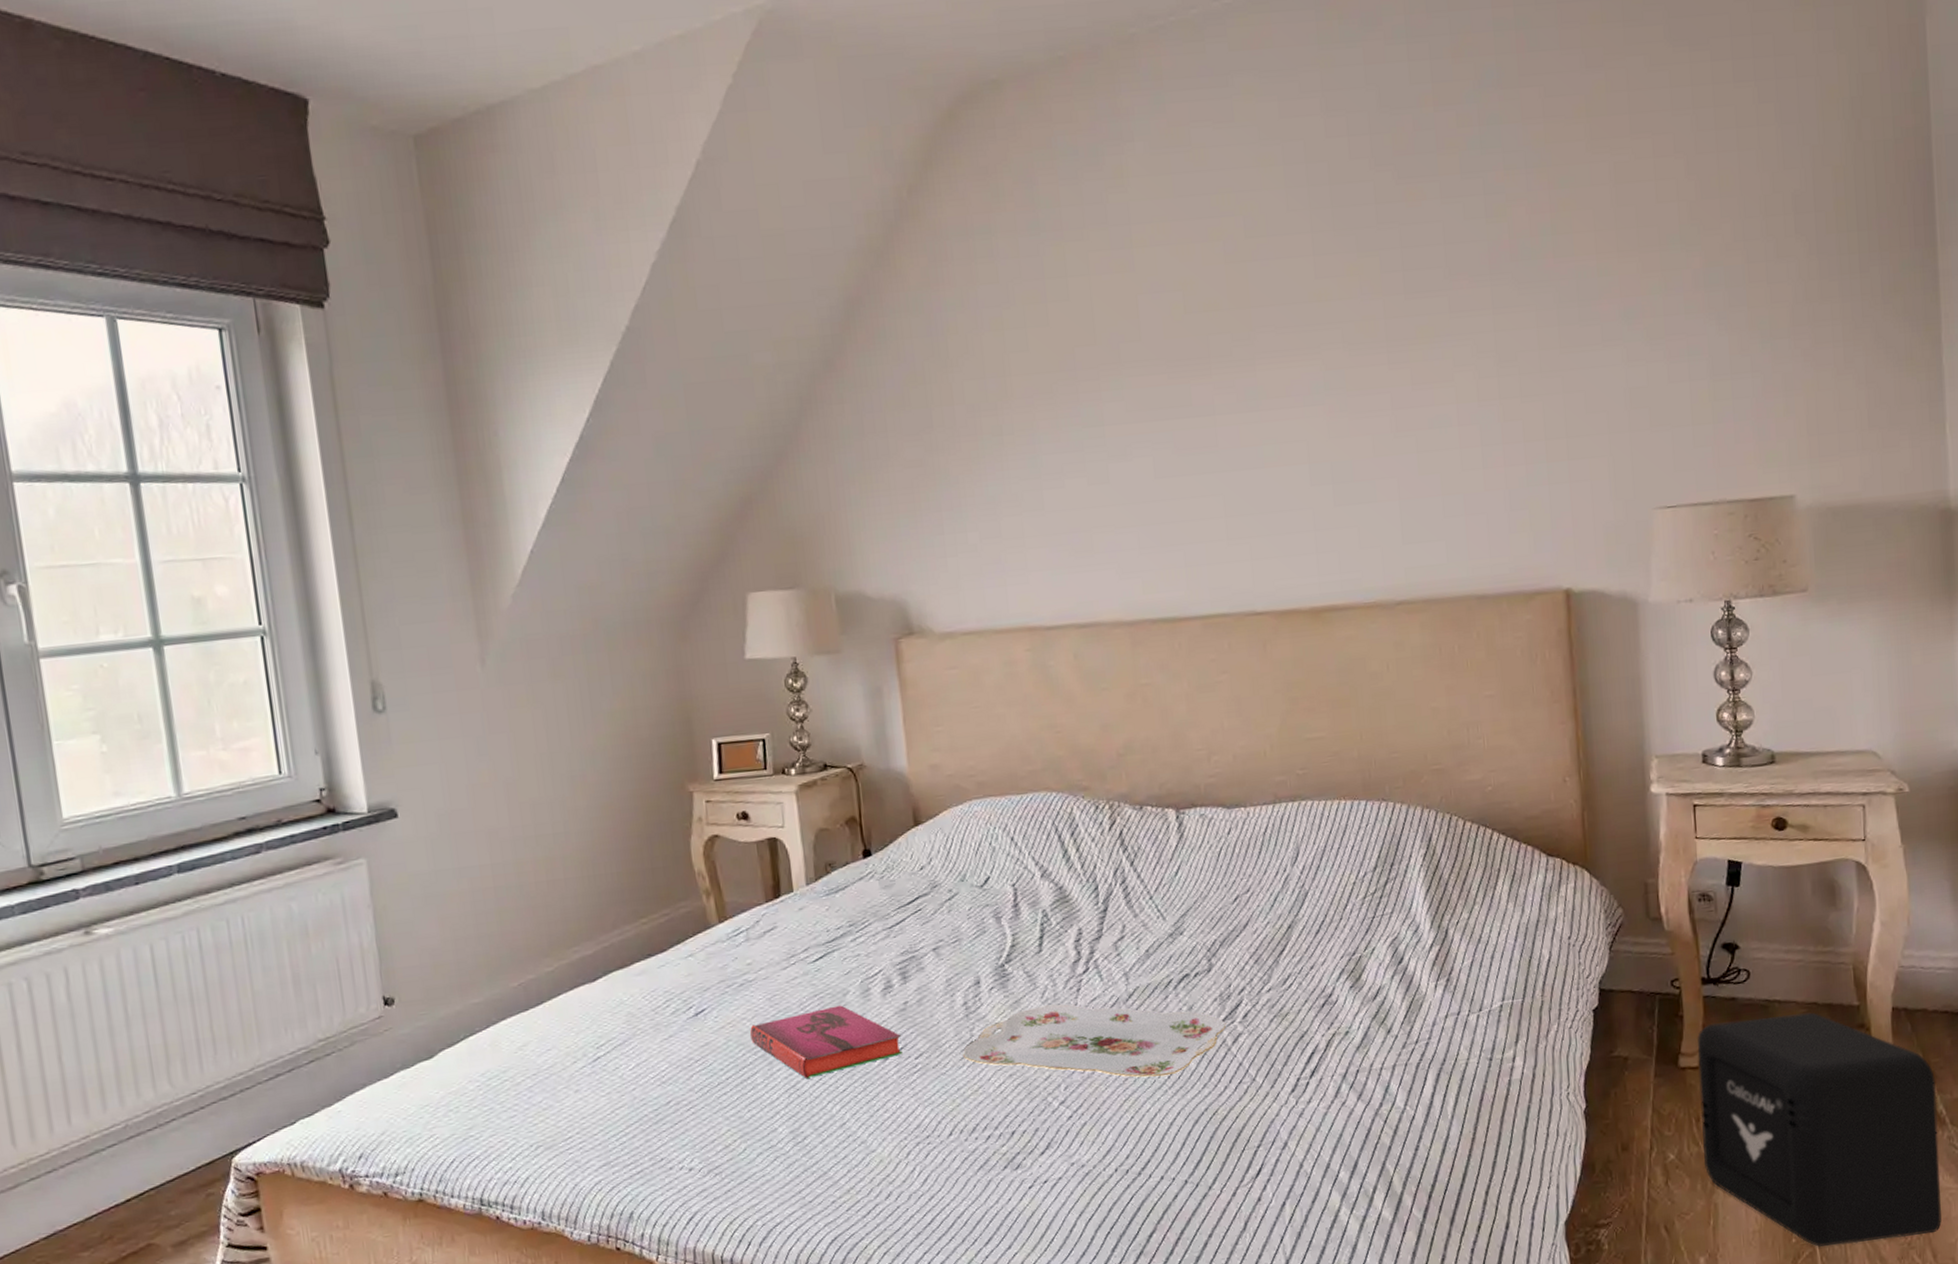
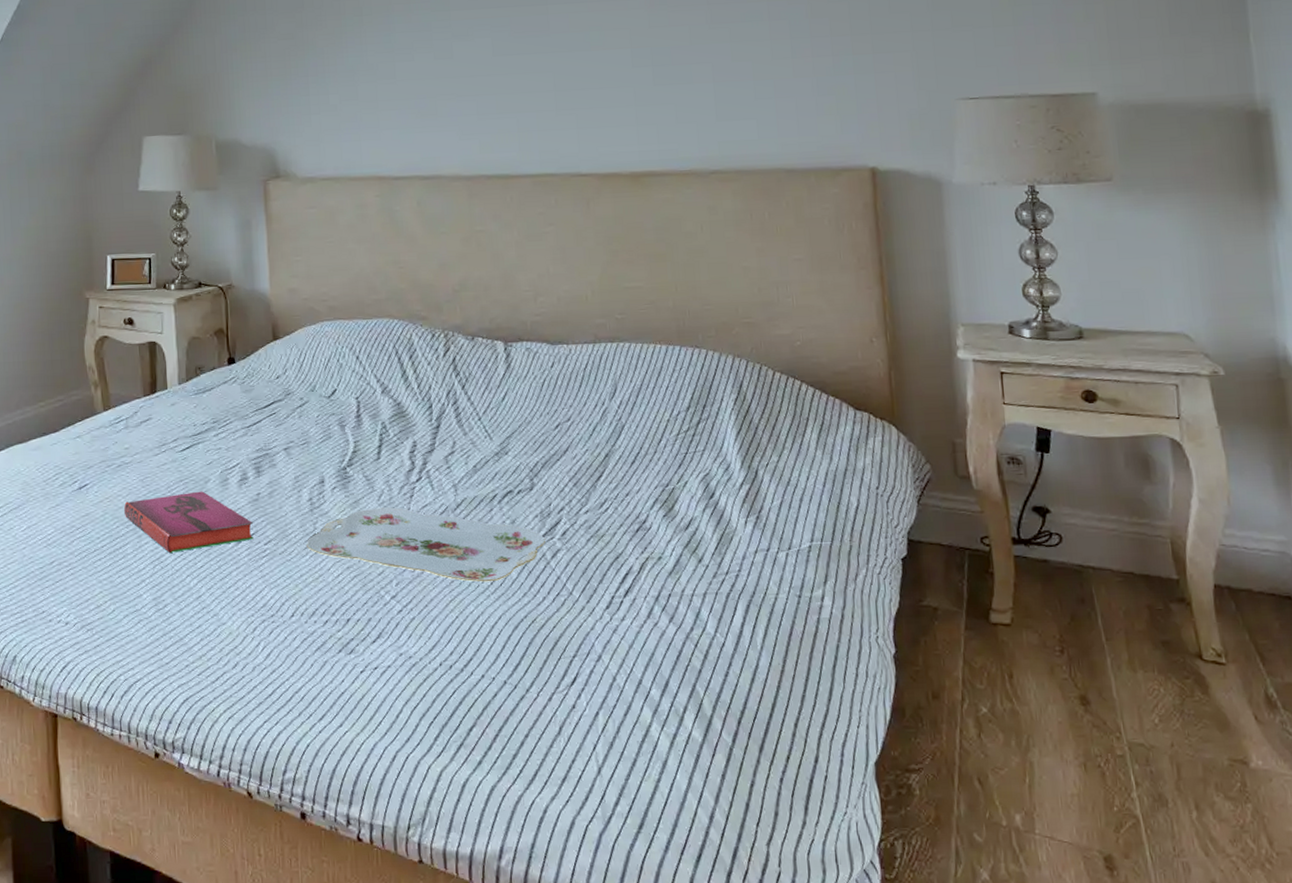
air purifier: present [1696,1012,1942,1248] -> none [1008,581,1277,820]

